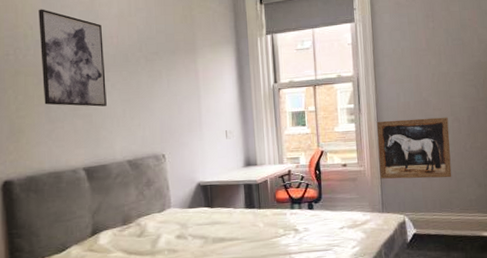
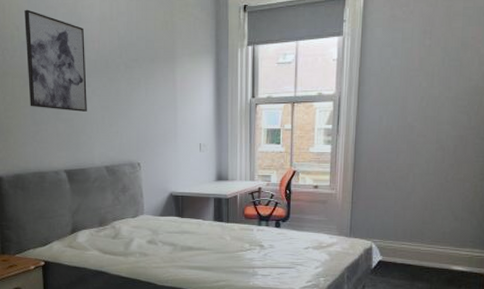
wall art: present [377,117,452,179] -> none [351,144,432,208]

